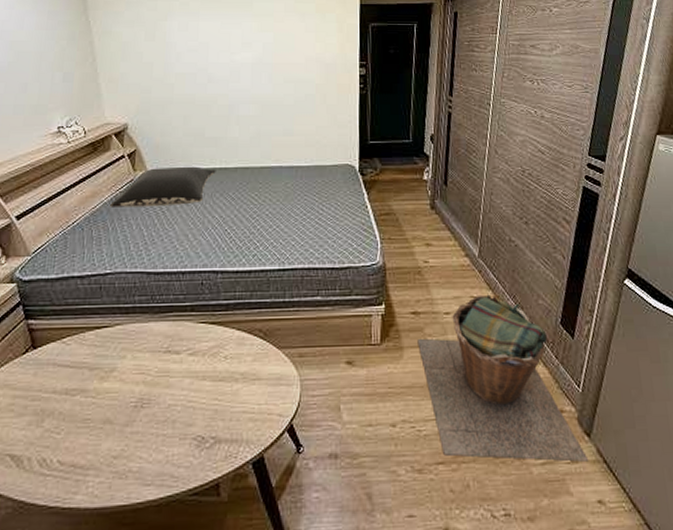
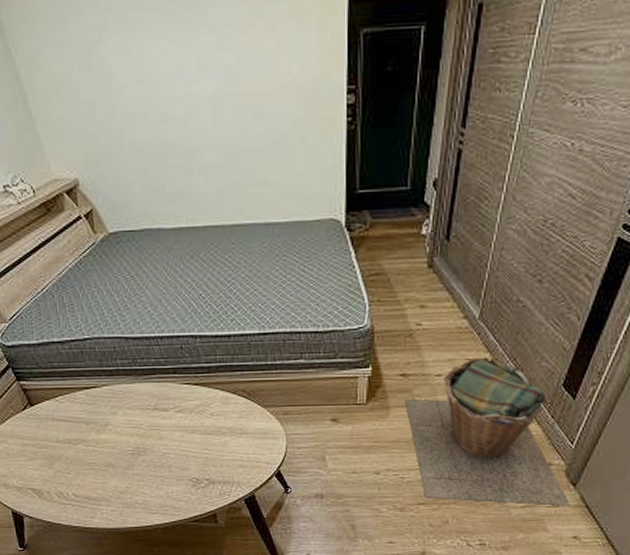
pillow: present [110,166,216,207] -> none [75,226,183,273]

